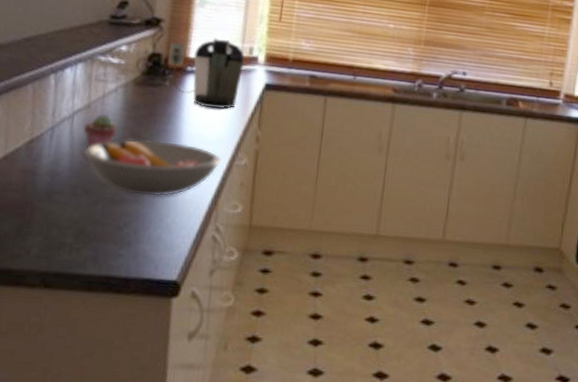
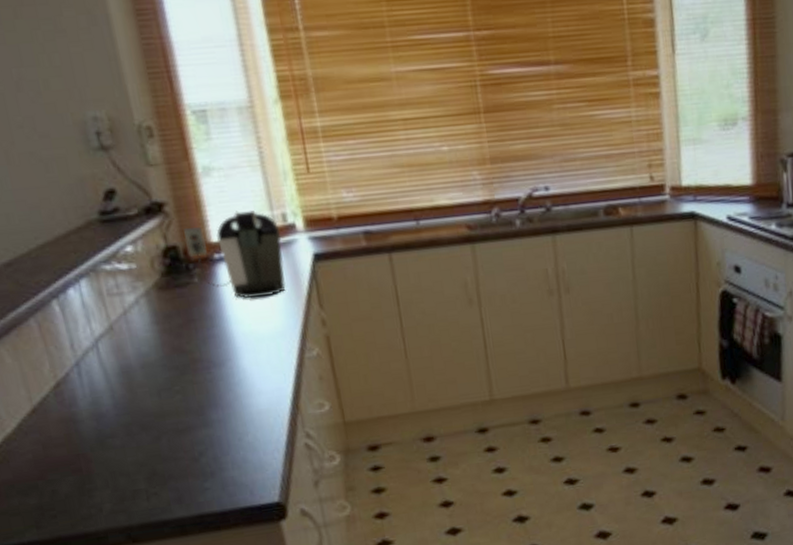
fruit bowl: present [83,139,222,197] -> none [123,346,290,419]
potted succulent: present [84,114,117,148] -> none [114,332,156,378]

